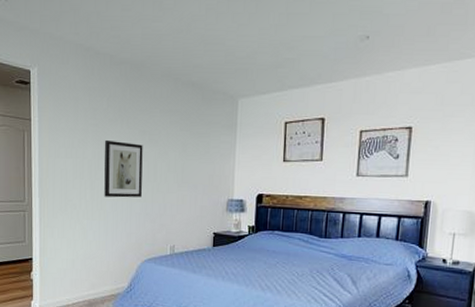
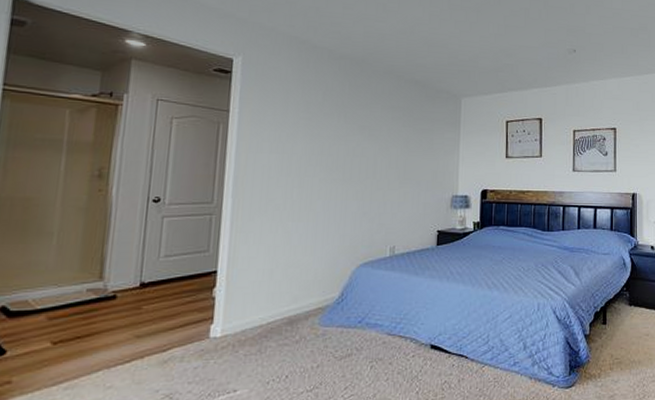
wall art: present [104,139,143,198] -> none [314,134,362,196]

